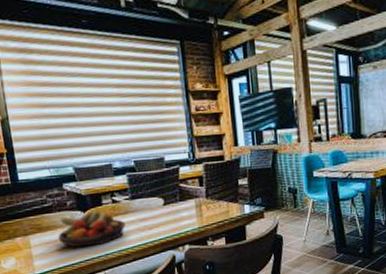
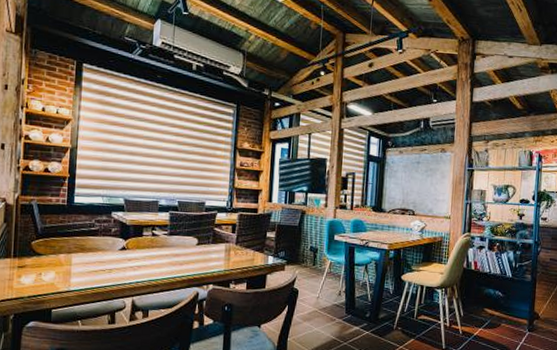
fruit bowl: present [58,211,126,248] -> none [97,240,160,273]

